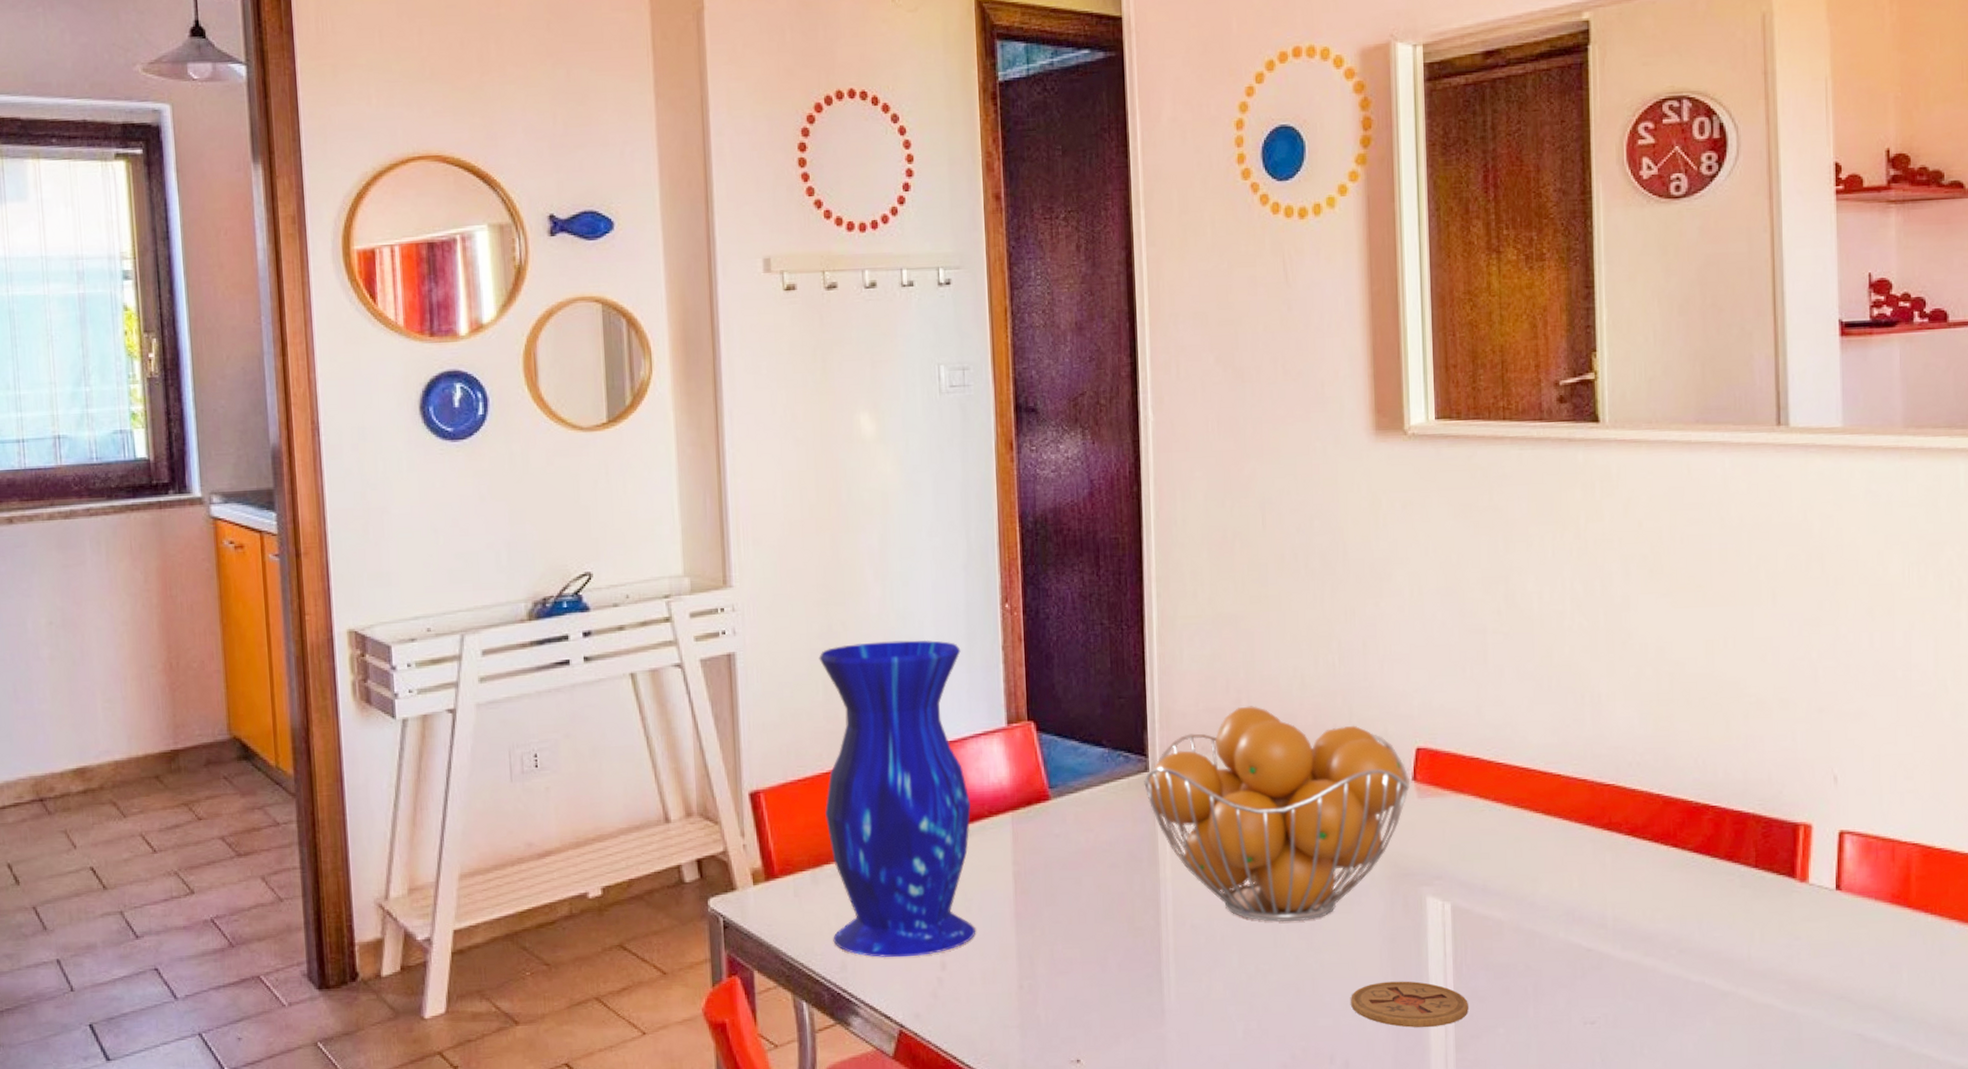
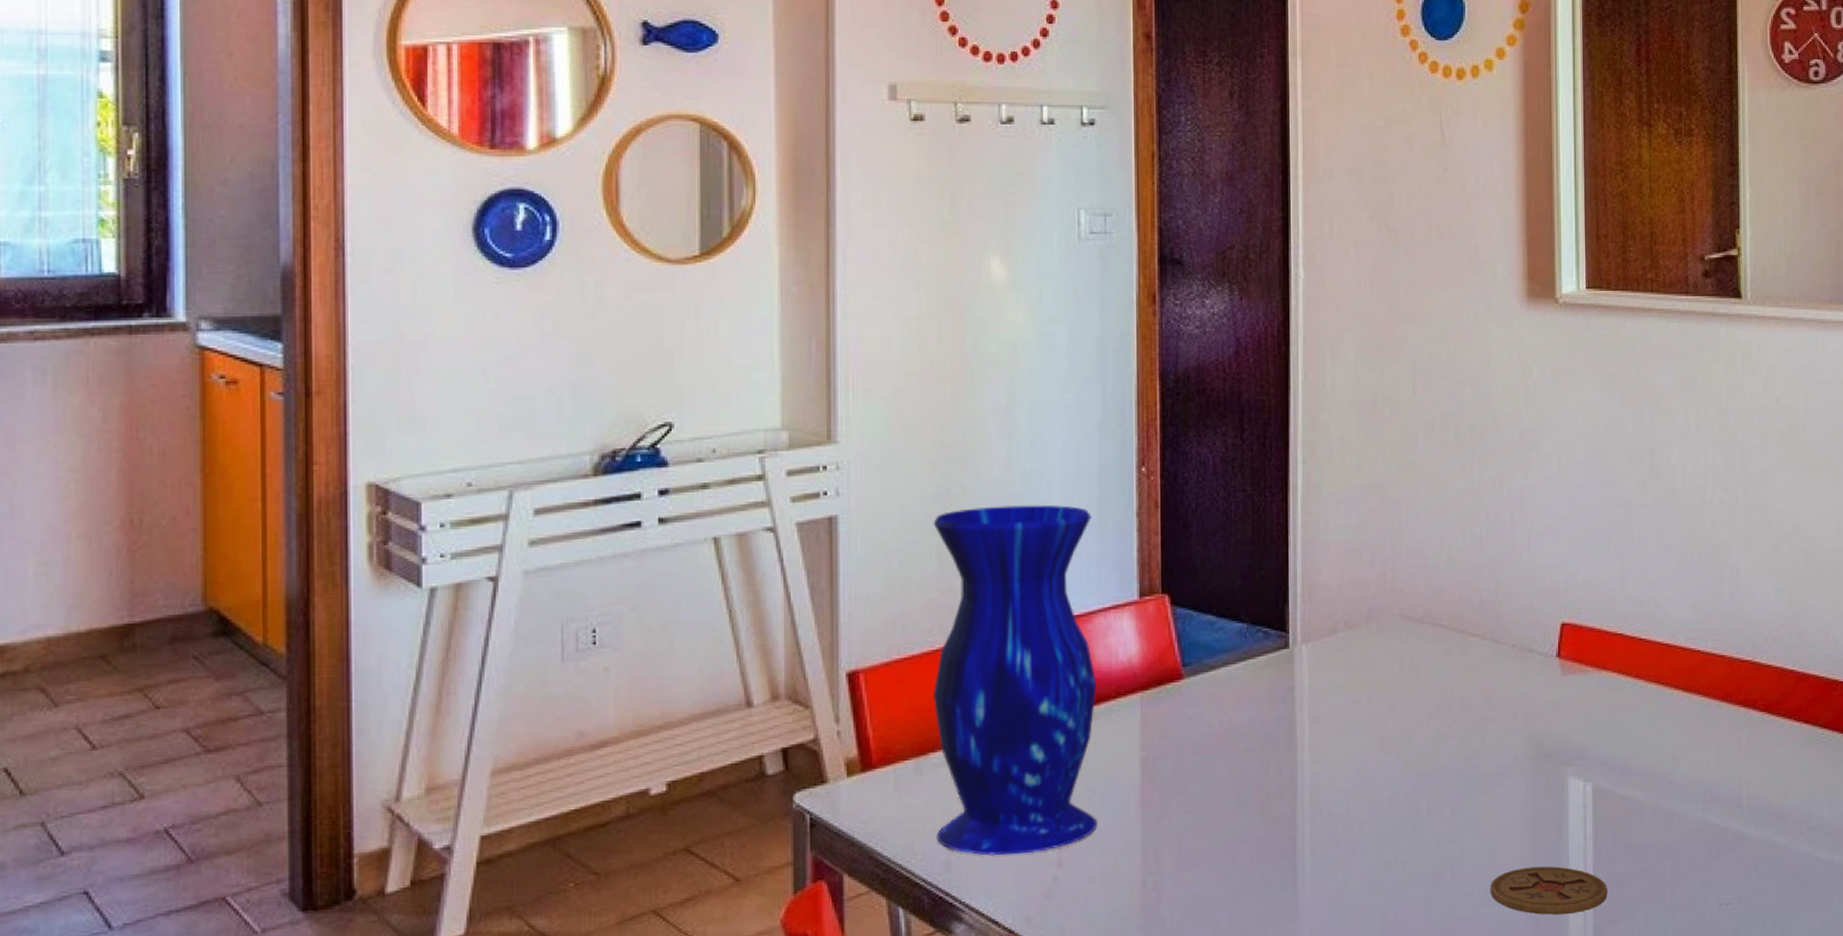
fruit basket: present [1144,706,1410,922] -> none [1283,579,1554,807]

